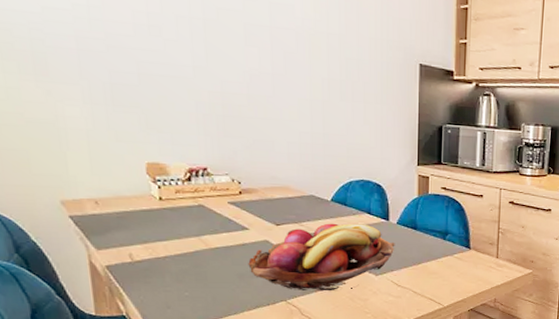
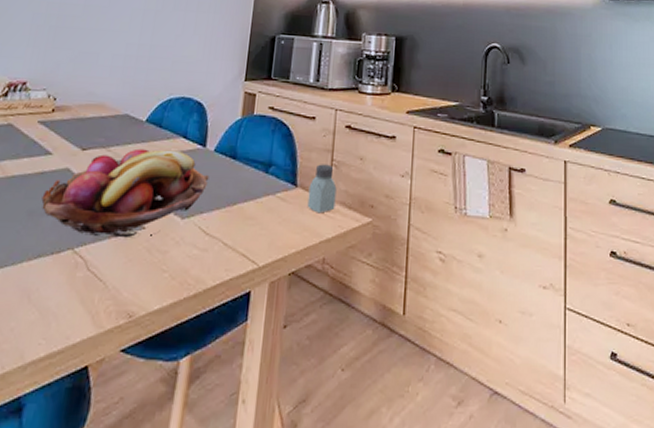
saltshaker: none [480,232,503,268] -> present [307,164,337,214]

